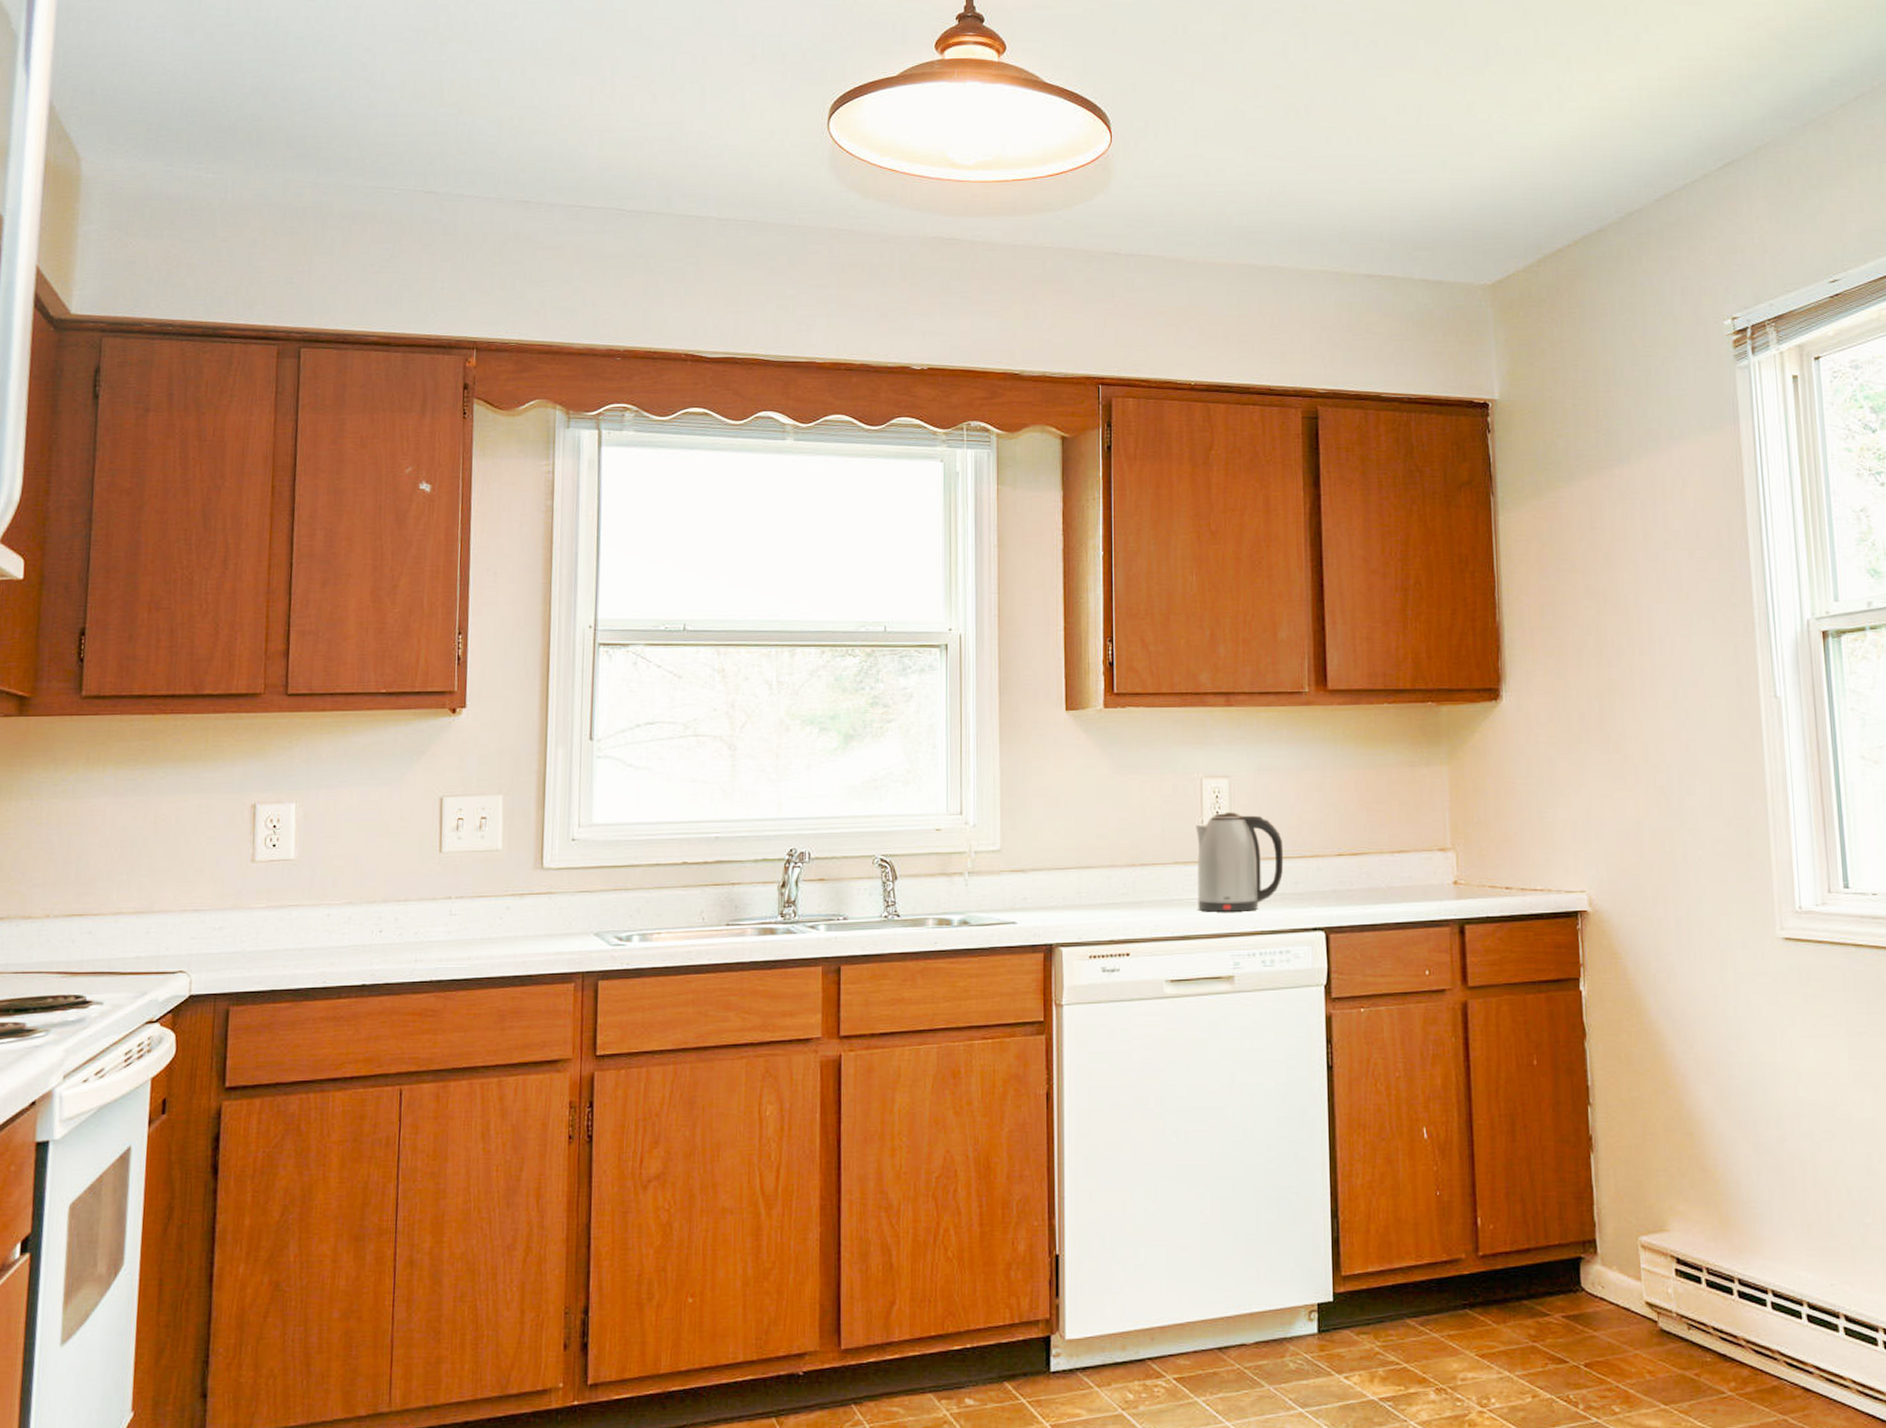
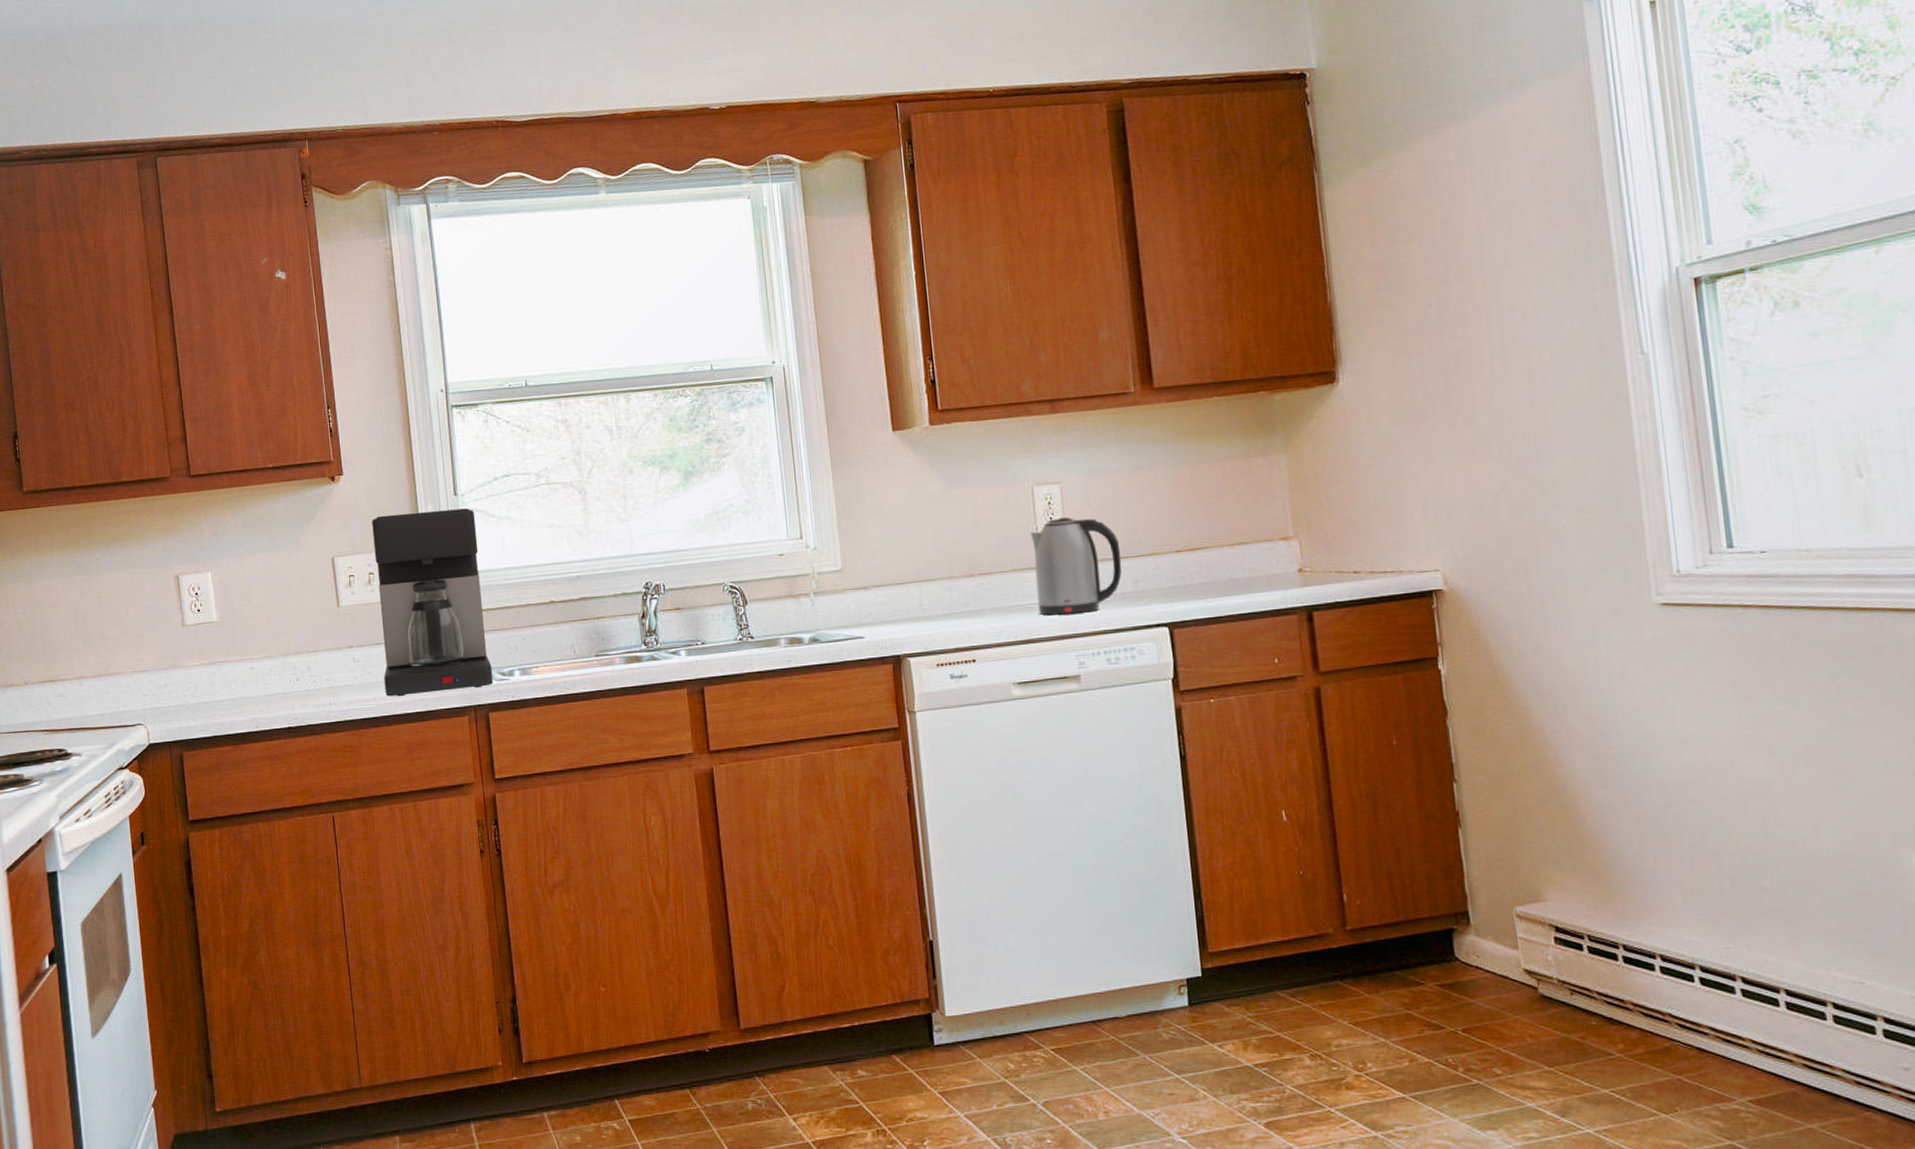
coffee maker: none [482,754,610,958] -> present [372,508,494,697]

